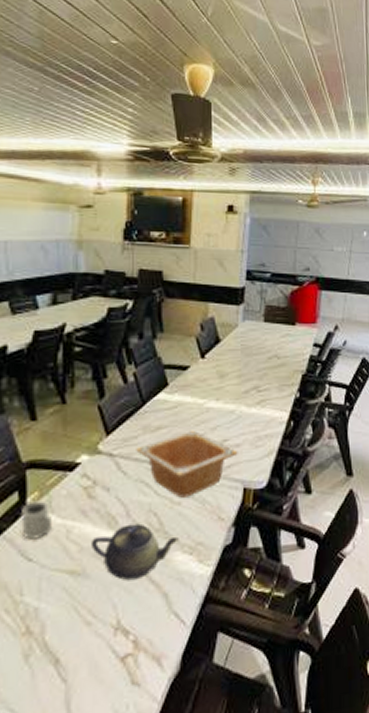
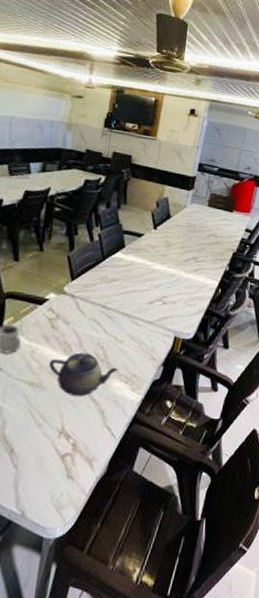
serving bowl: present [136,430,238,498] -> none [93,285,174,338]

